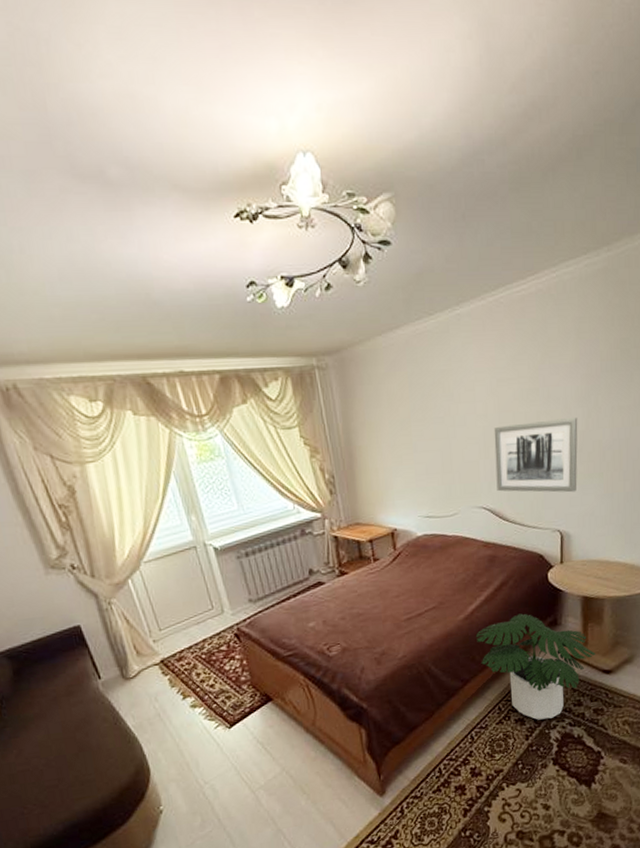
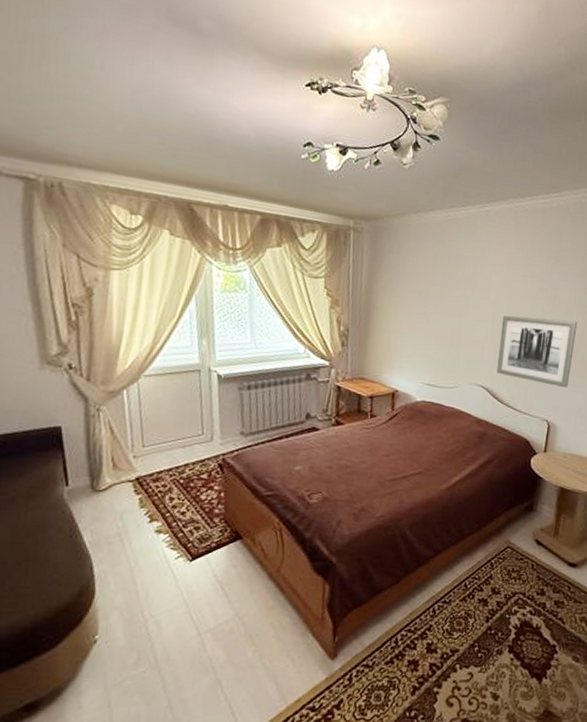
potted plant: present [476,613,595,720] -> none [455,493,564,603]

